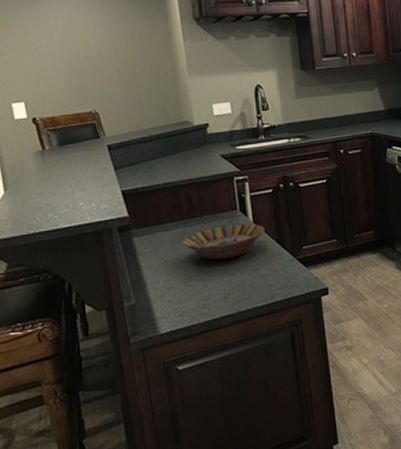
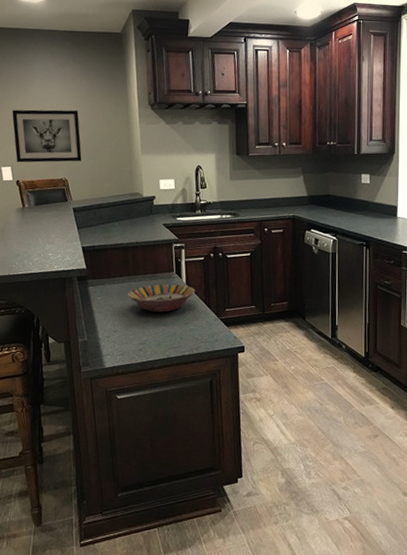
wall art: none [22,31,115,97] -> present [12,109,82,163]

